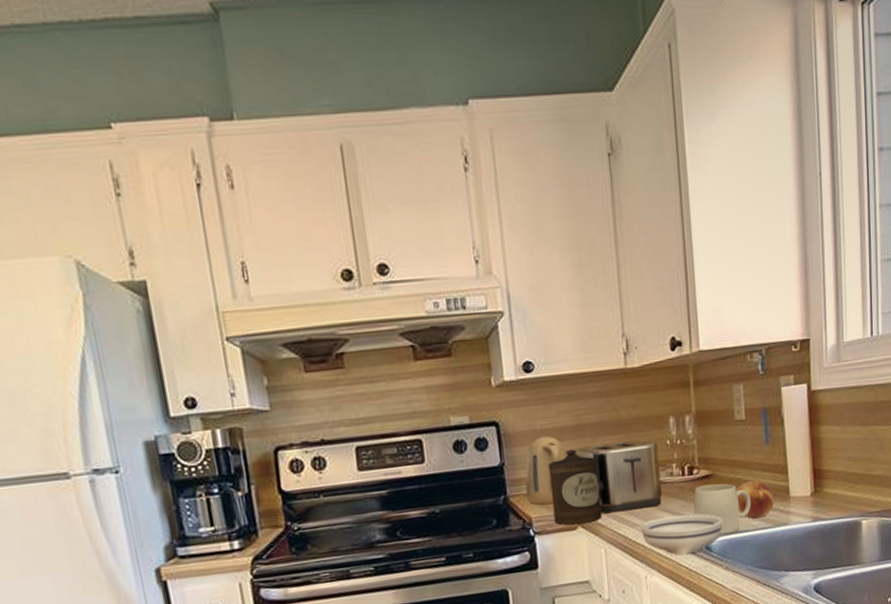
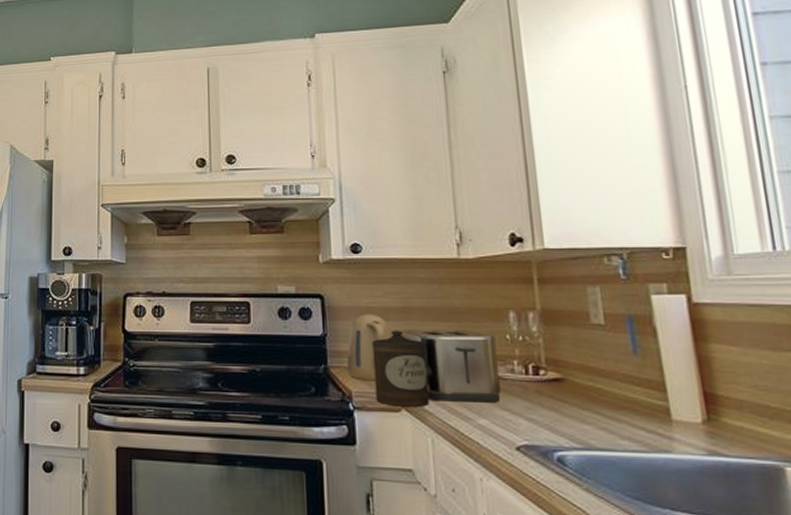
bowl: present [641,514,723,555] -> none [475,415,580,464]
mug: present [693,483,752,535] -> none [540,389,618,450]
fruit: present [735,479,774,519] -> none [595,392,650,438]

